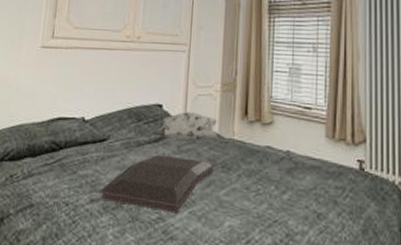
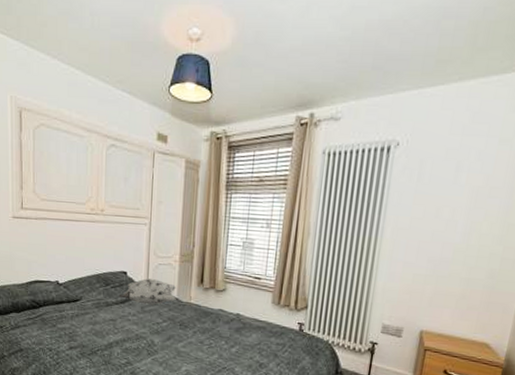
serving tray: present [99,154,216,214] -> none [76,313,175,360]

